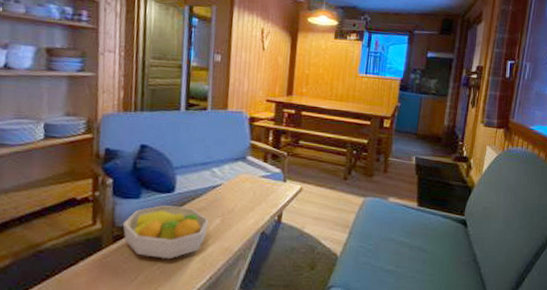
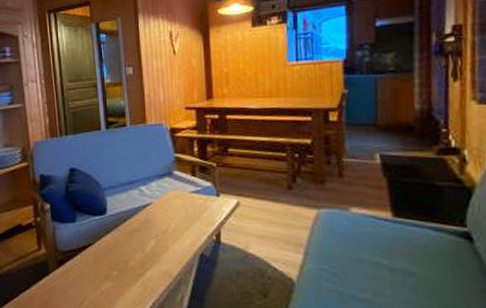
fruit bowl: present [122,205,209,259] -> none [64,228,144,284]

